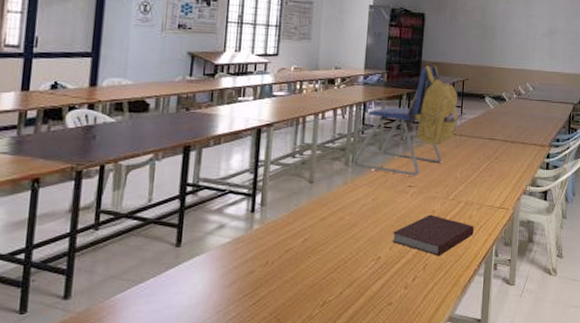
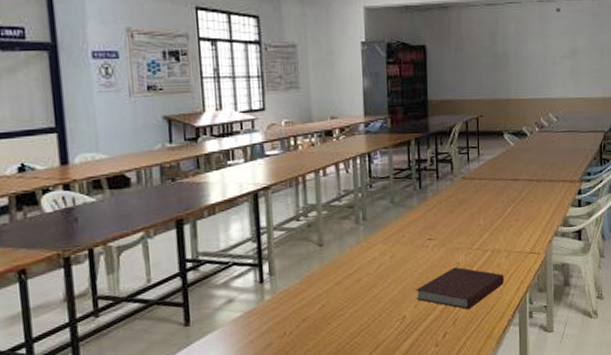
backpack: present [353,65,458,176] -> none [364,103,475,228]

